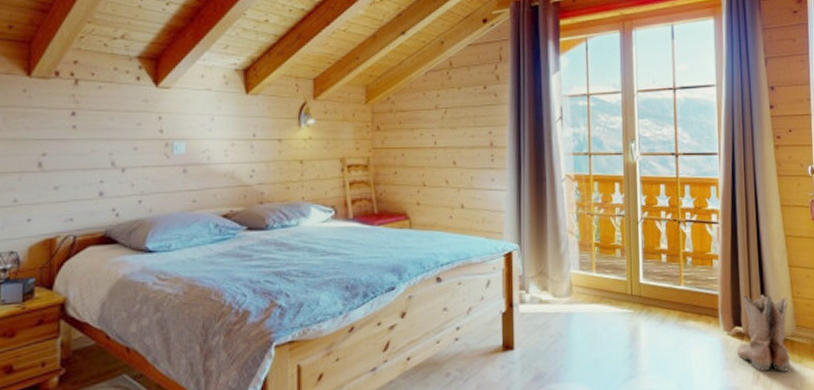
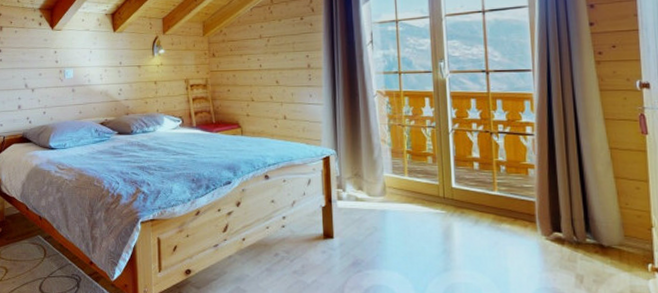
boots: present [737,295,790,372] -> none [557,204,619,279]

